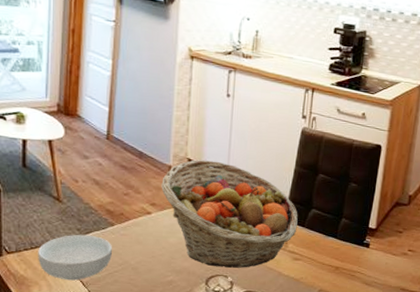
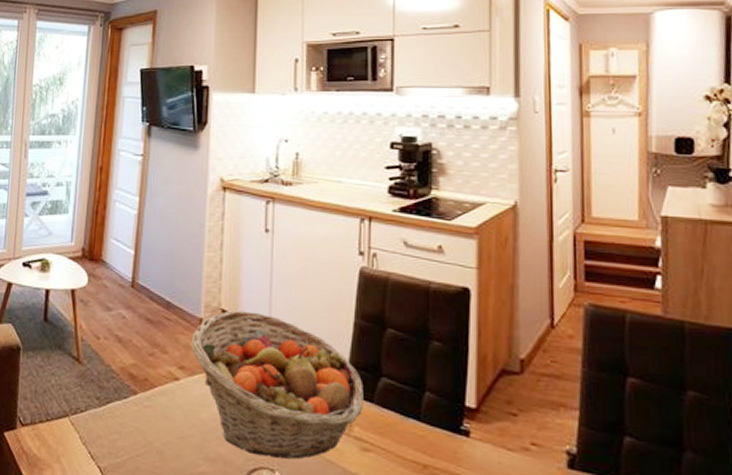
cereal bowl: present [38,234,113,281] -> none [53,404,135,466]

